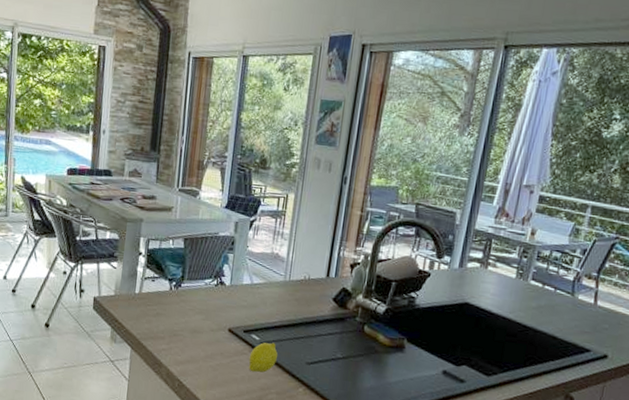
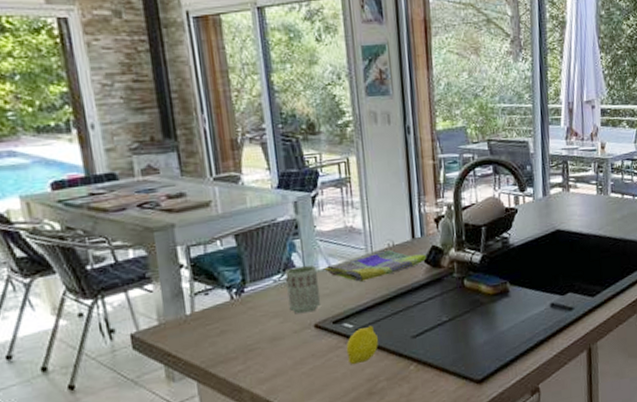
cup: none [212,276,242,318] -> present [285,265,321,314]
dish towel: none [246,281,336,303] -> present [324,249,427,282]

